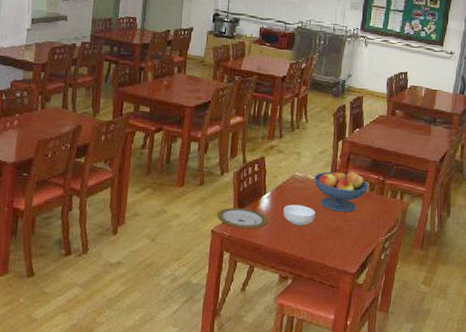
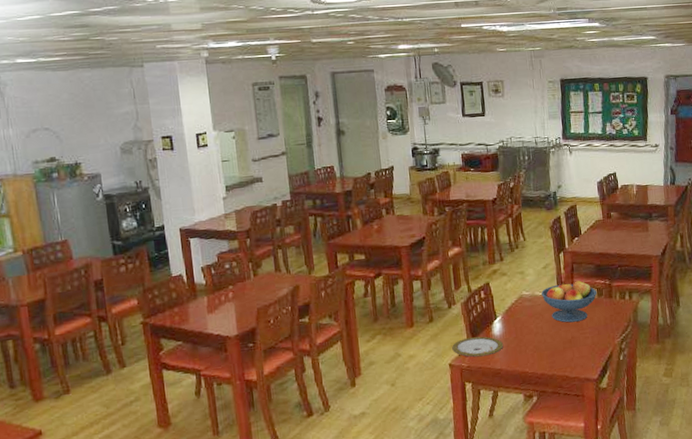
cereal bowl: present [283,204,315,226] -> none [516,322,549,344]

